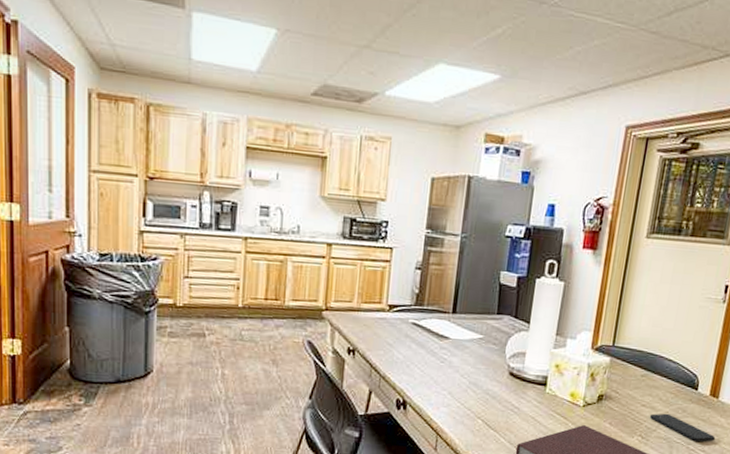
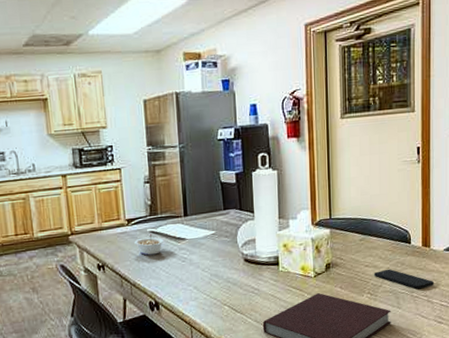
legume: none [392,325,426,349] -> present [134,234,164,256]

